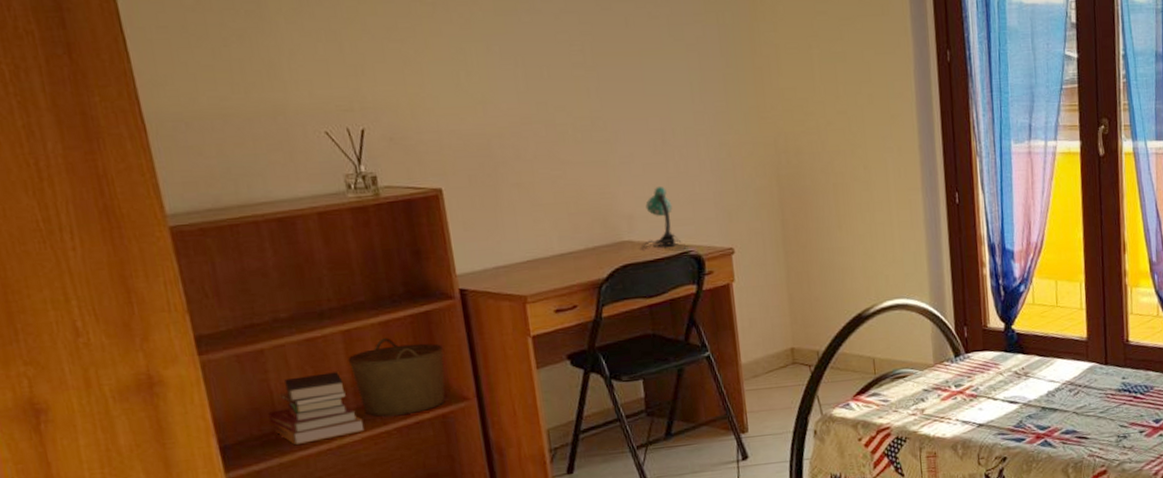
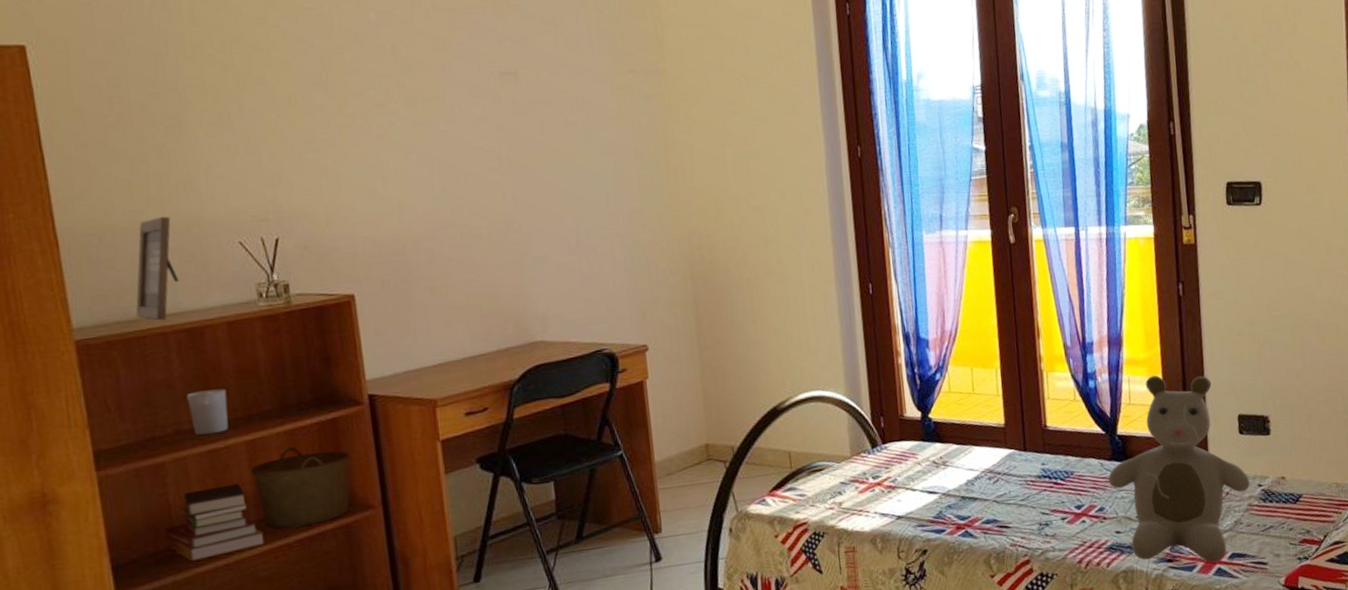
picture frame: none [225,103,268,210] -> present [135,216,179,321]
candle holder: none [282,278,324,324] -> present [186,388,229,436]
desk lamp: present [640,187,688,251] -> none [553,286,602,350]

